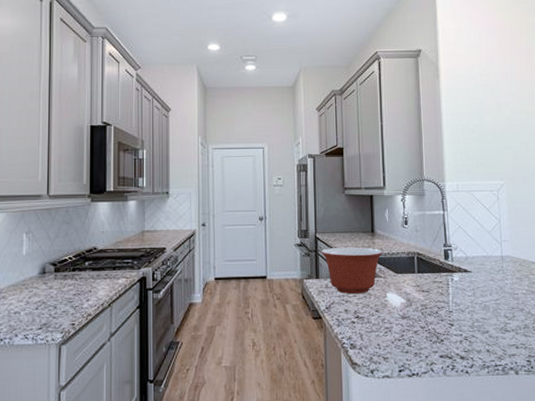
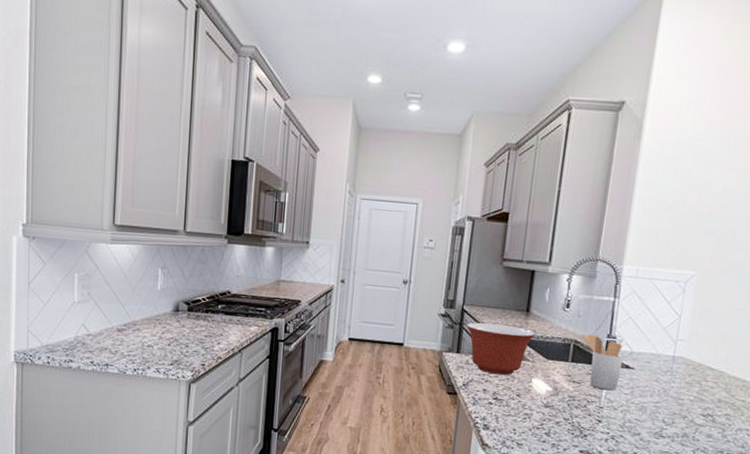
utensil holder: none [422,245,462,295] -> present [581,334,624,391]

